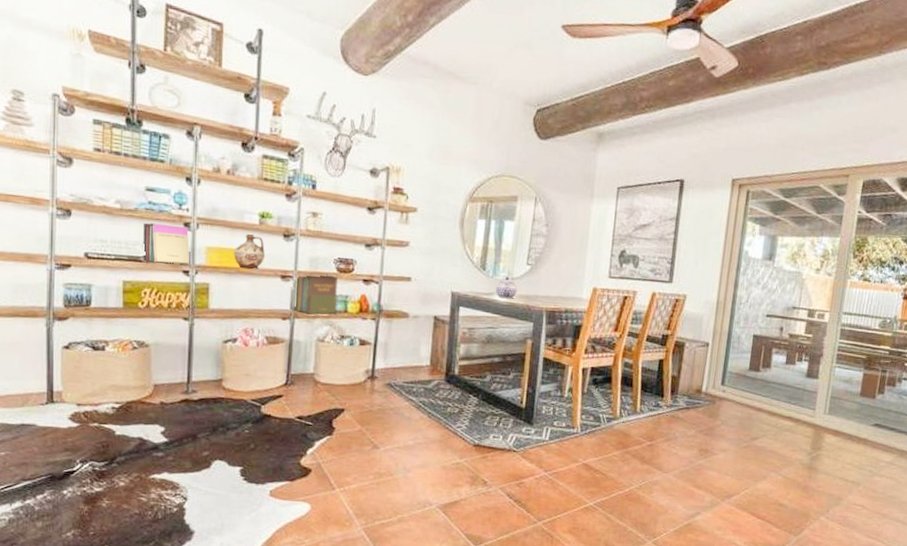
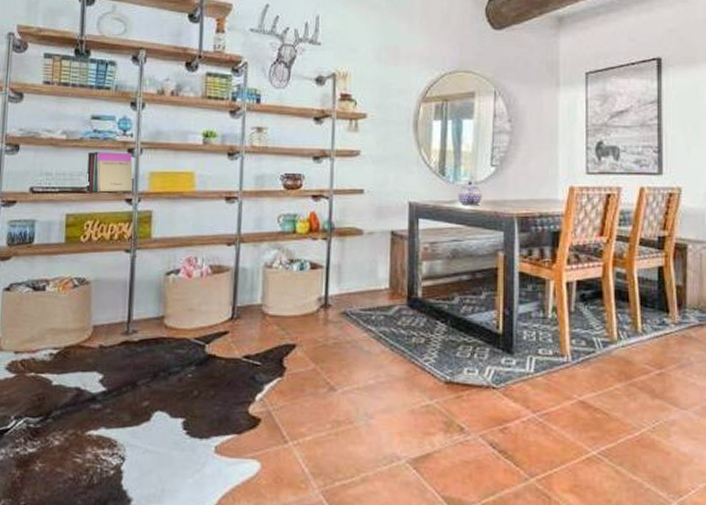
ceramic jug: present [234,234,265,269] -> none [177,156,209,193]
books: present [290,274,338,315] -> none [235,192,285,238]

